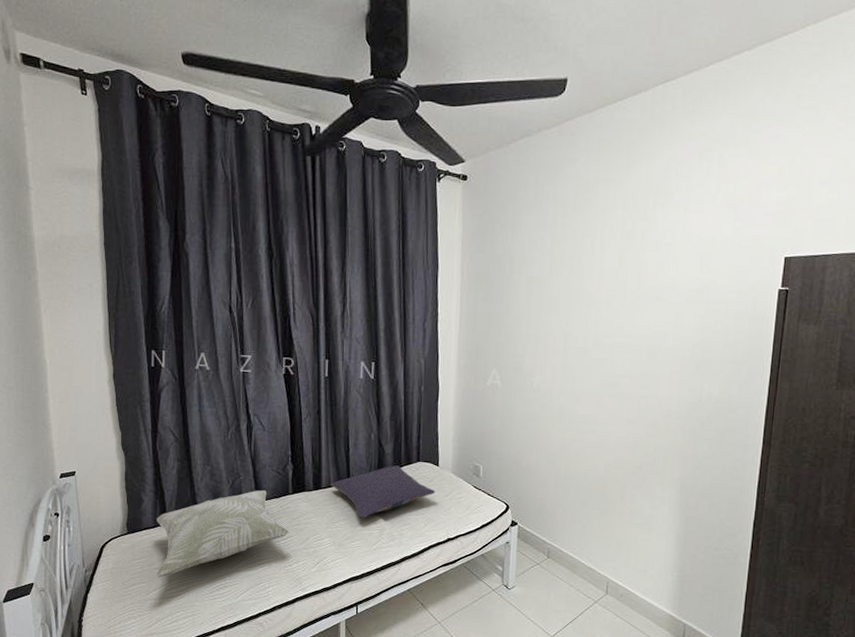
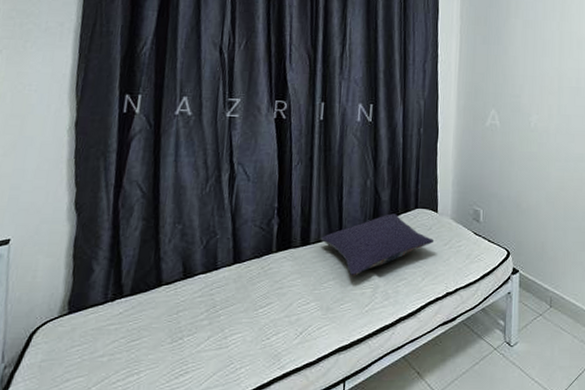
decorative pillow: present [156,490,289,578] -> none [99,250,270,368]

